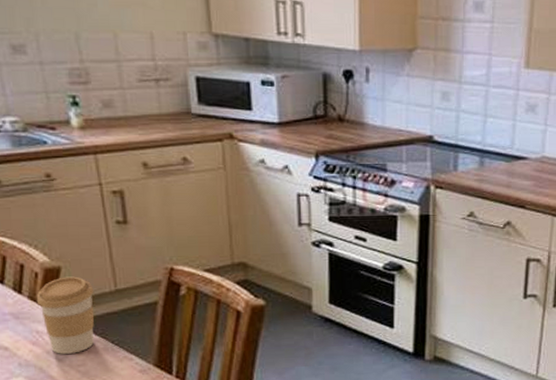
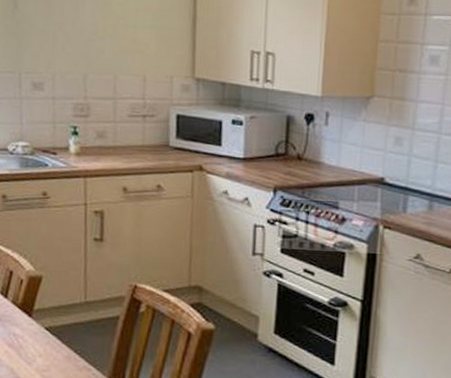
coffee cup: present [36,276,95,354] -> none [18,285,67,359]

